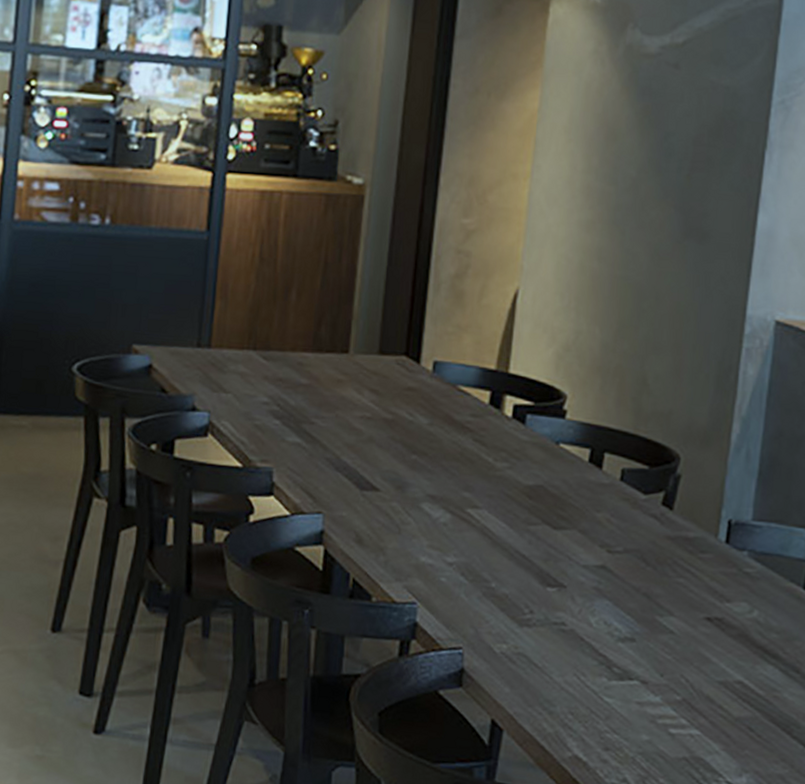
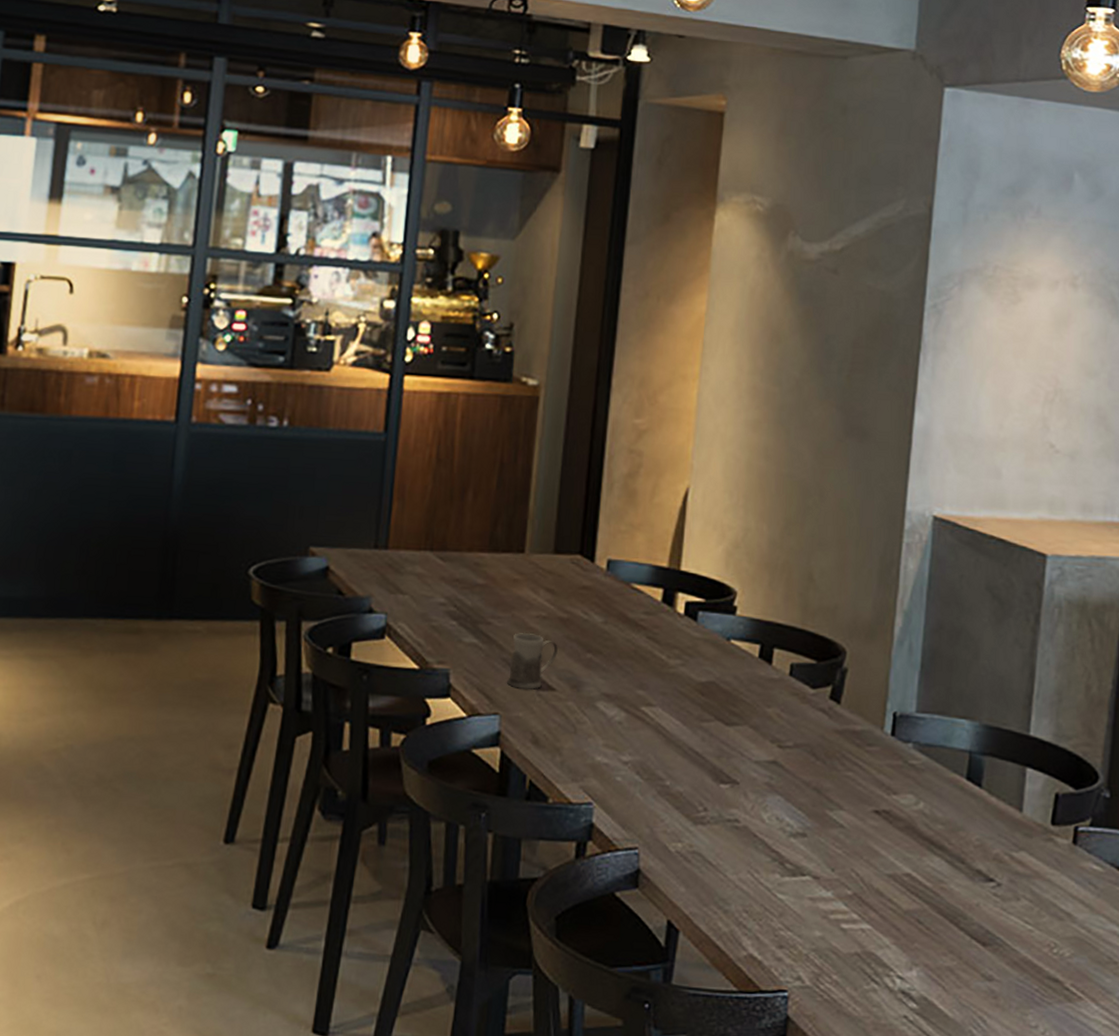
mug: none [331,432,382,490] -> present [507,632,558,690]

